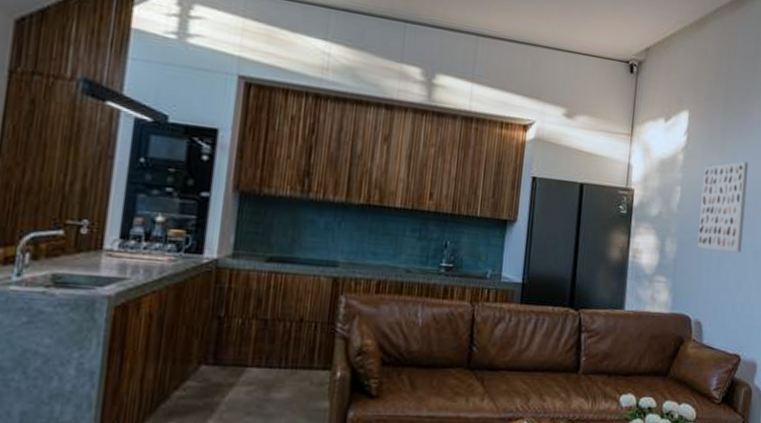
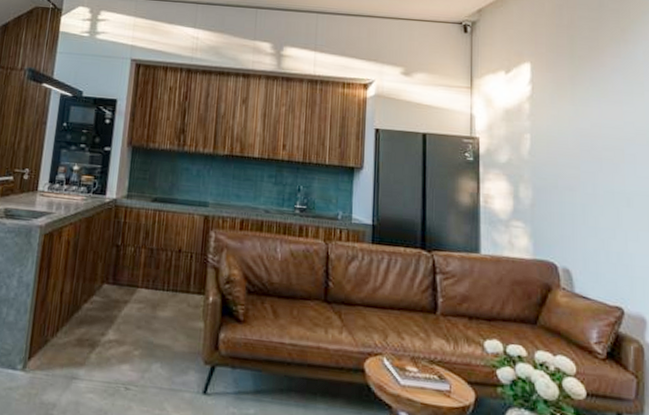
wall art: present [697,161,749,252] -> none [554,107,609,199]

